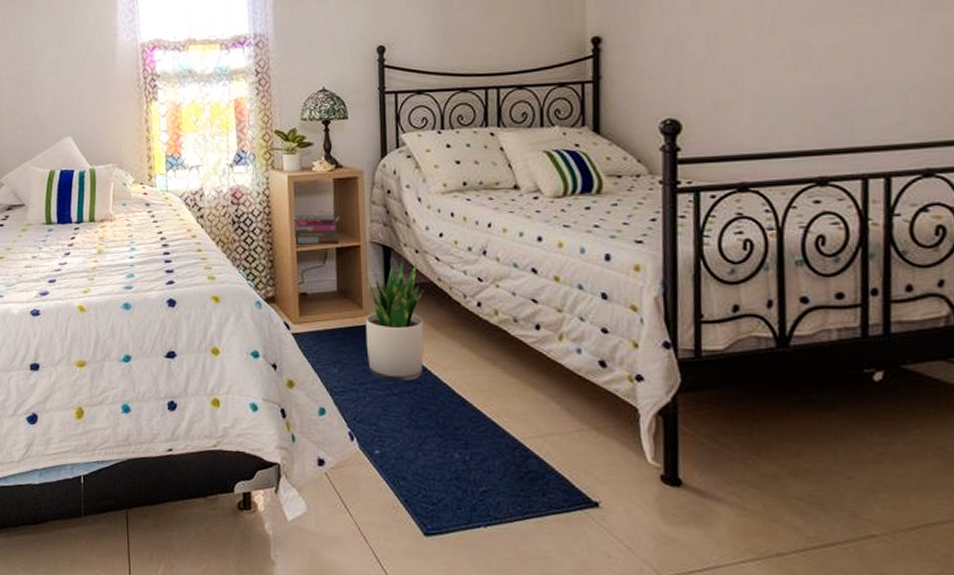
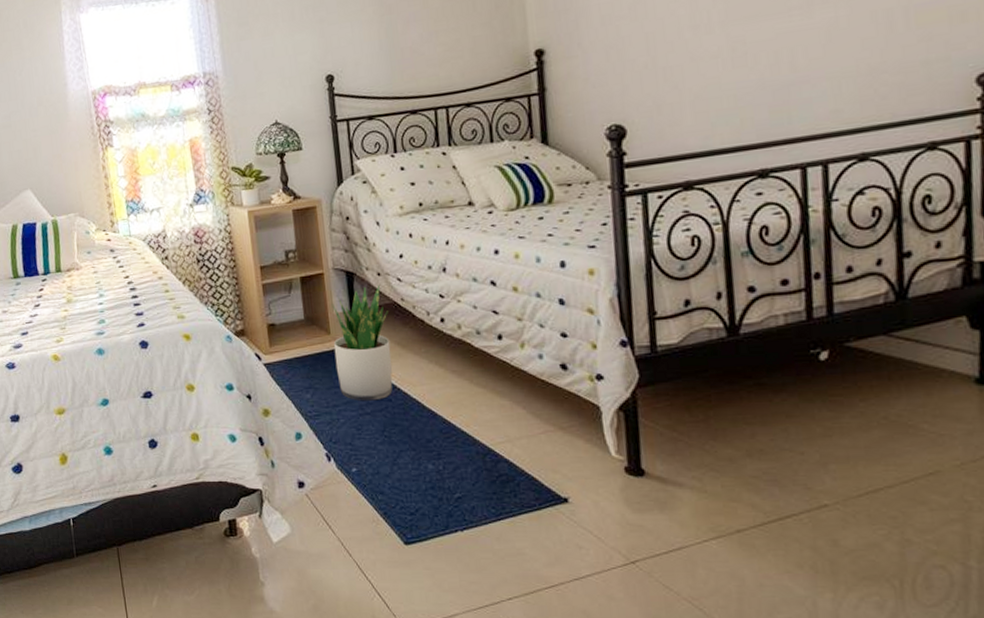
books: present [292,214,340,243] -> none [255,245,303,276]

